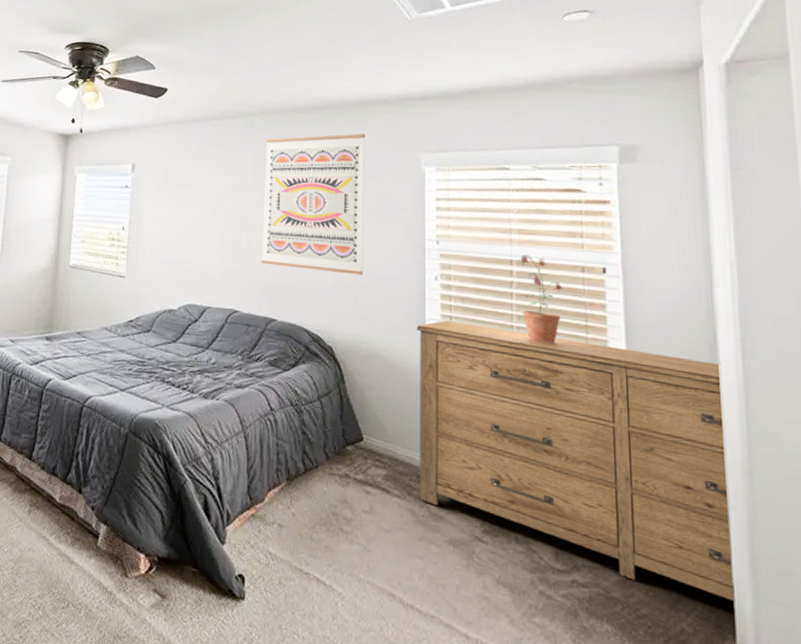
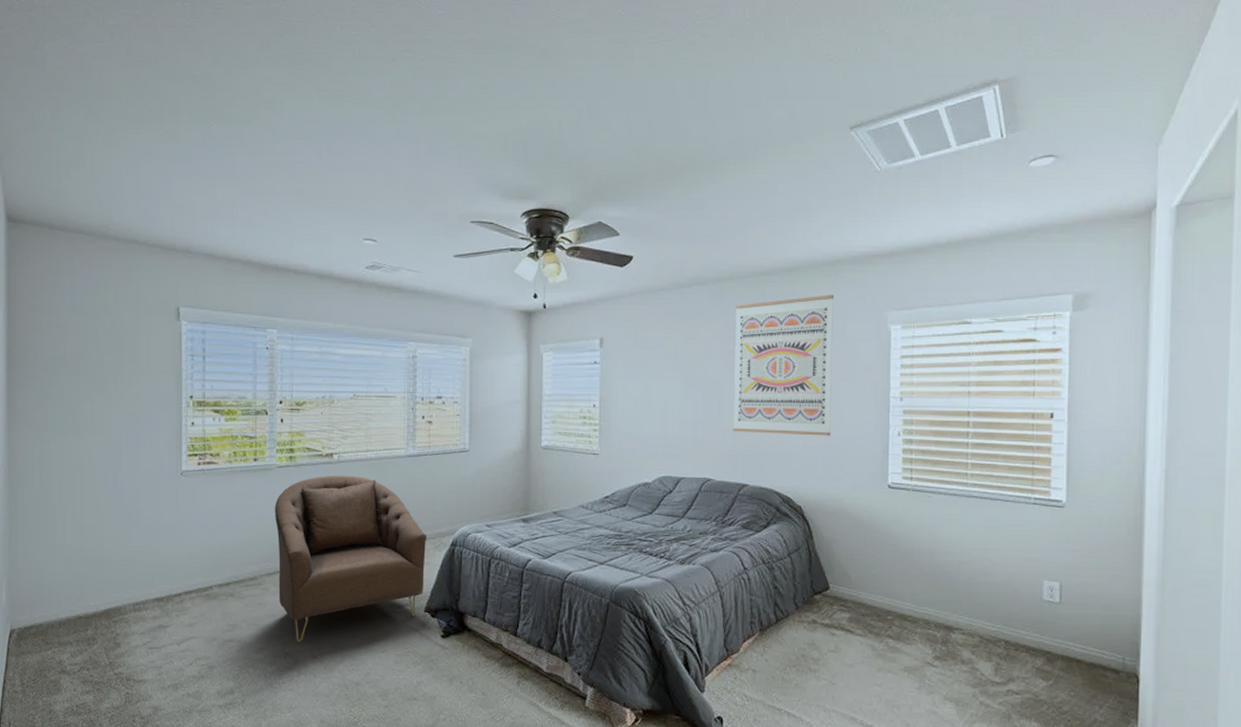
dresser: present [417,320,735,602] -> none [879,472,1147,693]
potted plant: present [519,254,564,345] -> none [975,406,1015,488]

